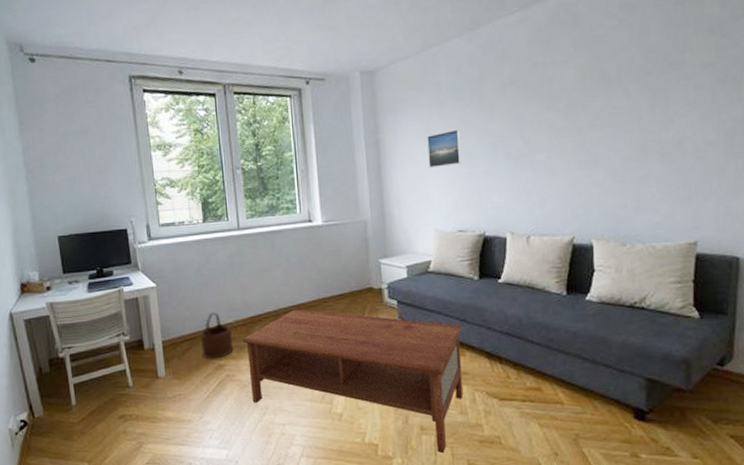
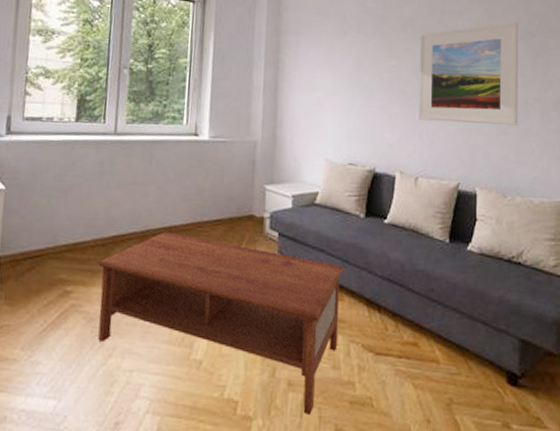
wooden bucket: present [200,312,234,359] -> none [46,226,87,284]
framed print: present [427,129,462,168] -> none [326,60,360,96]
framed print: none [521,61,636,180] -> present [418,22,519,125]

